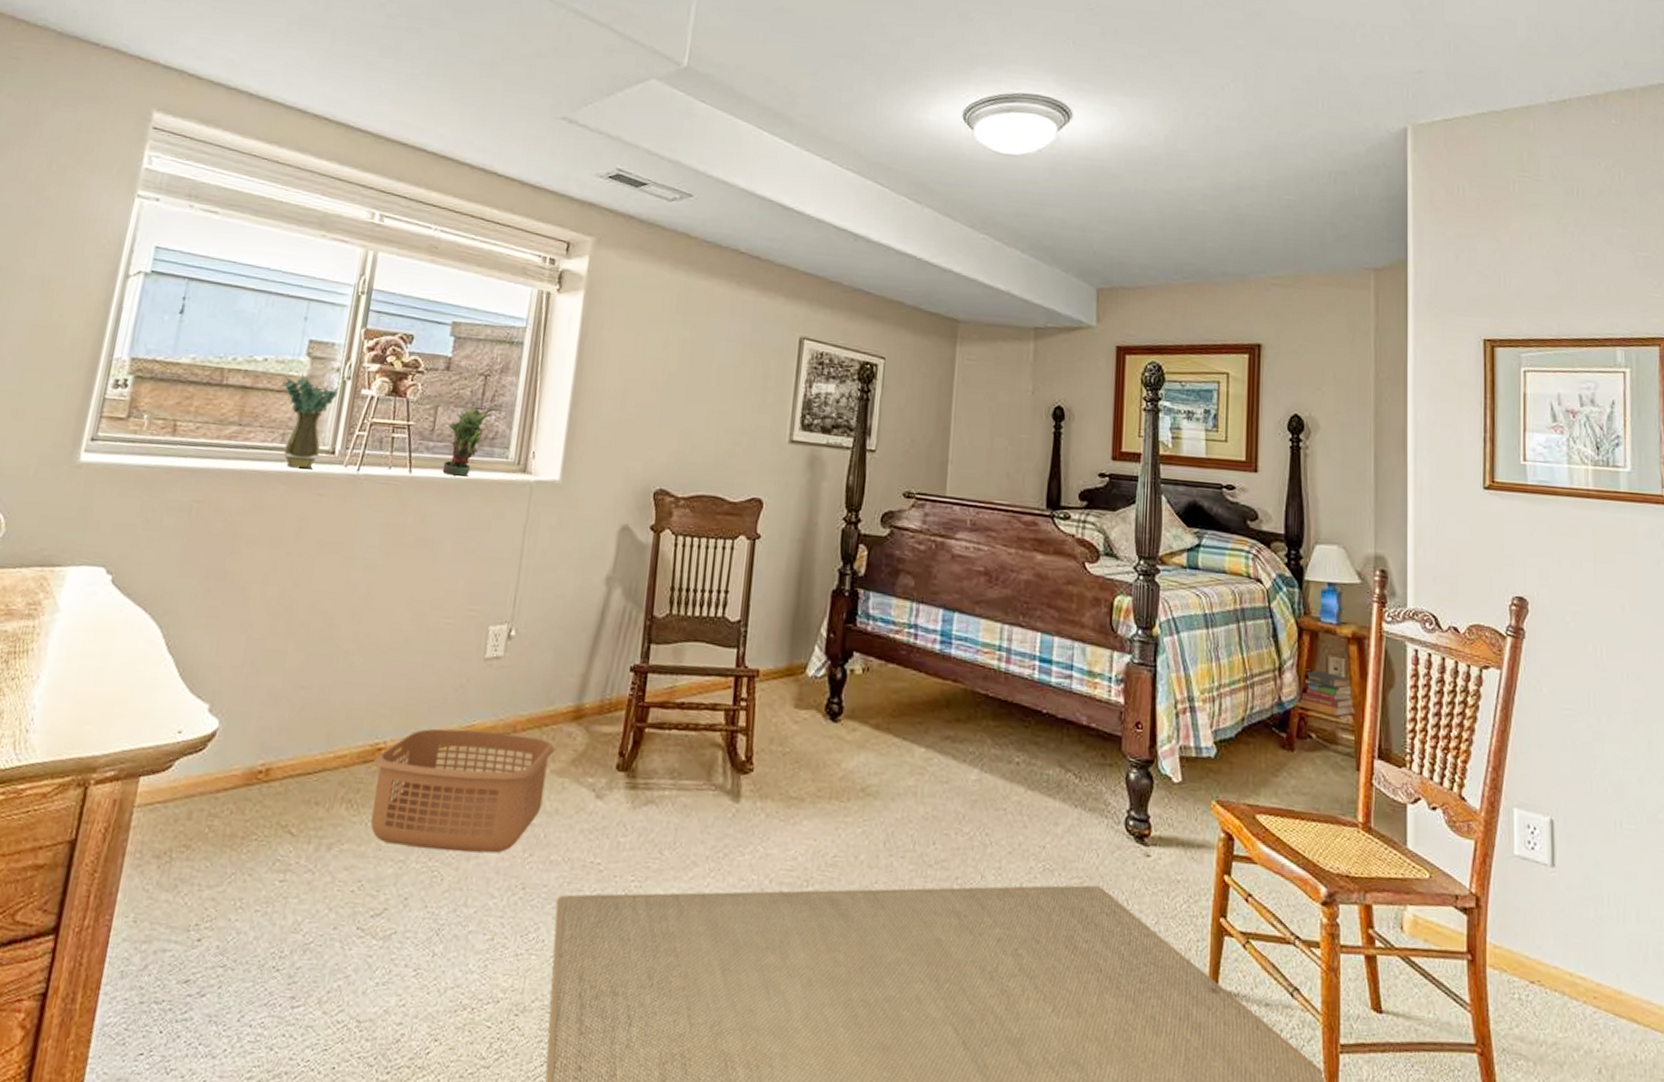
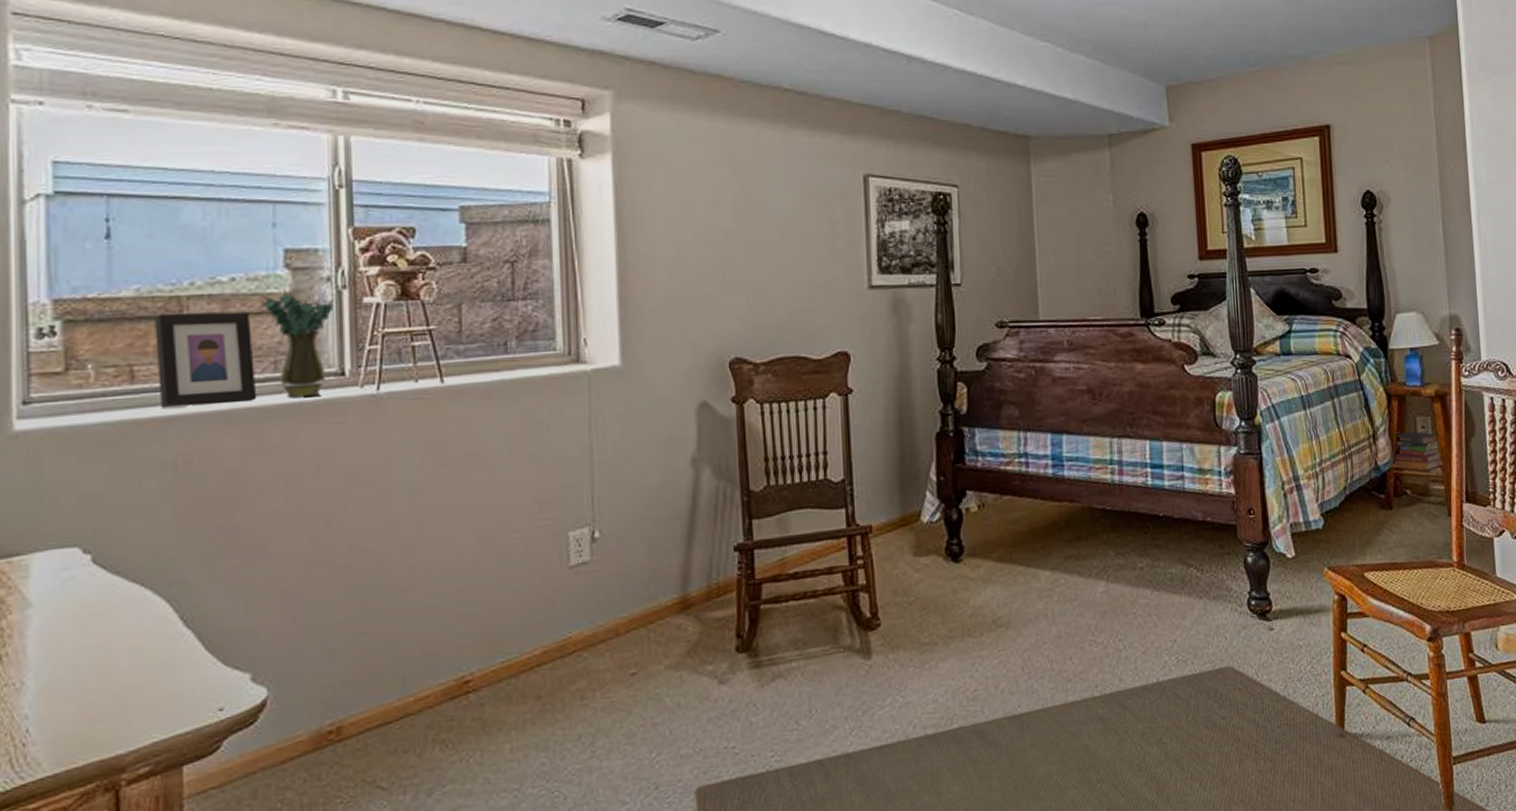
picture frame: none [190,380,272,466] -> present [155,312,257,408]
clothes hamper: present [370,728,556,854] -> none [463,637,667,775]
potted plant: present [442,404,502,477] -> none [477,295,538,378]

